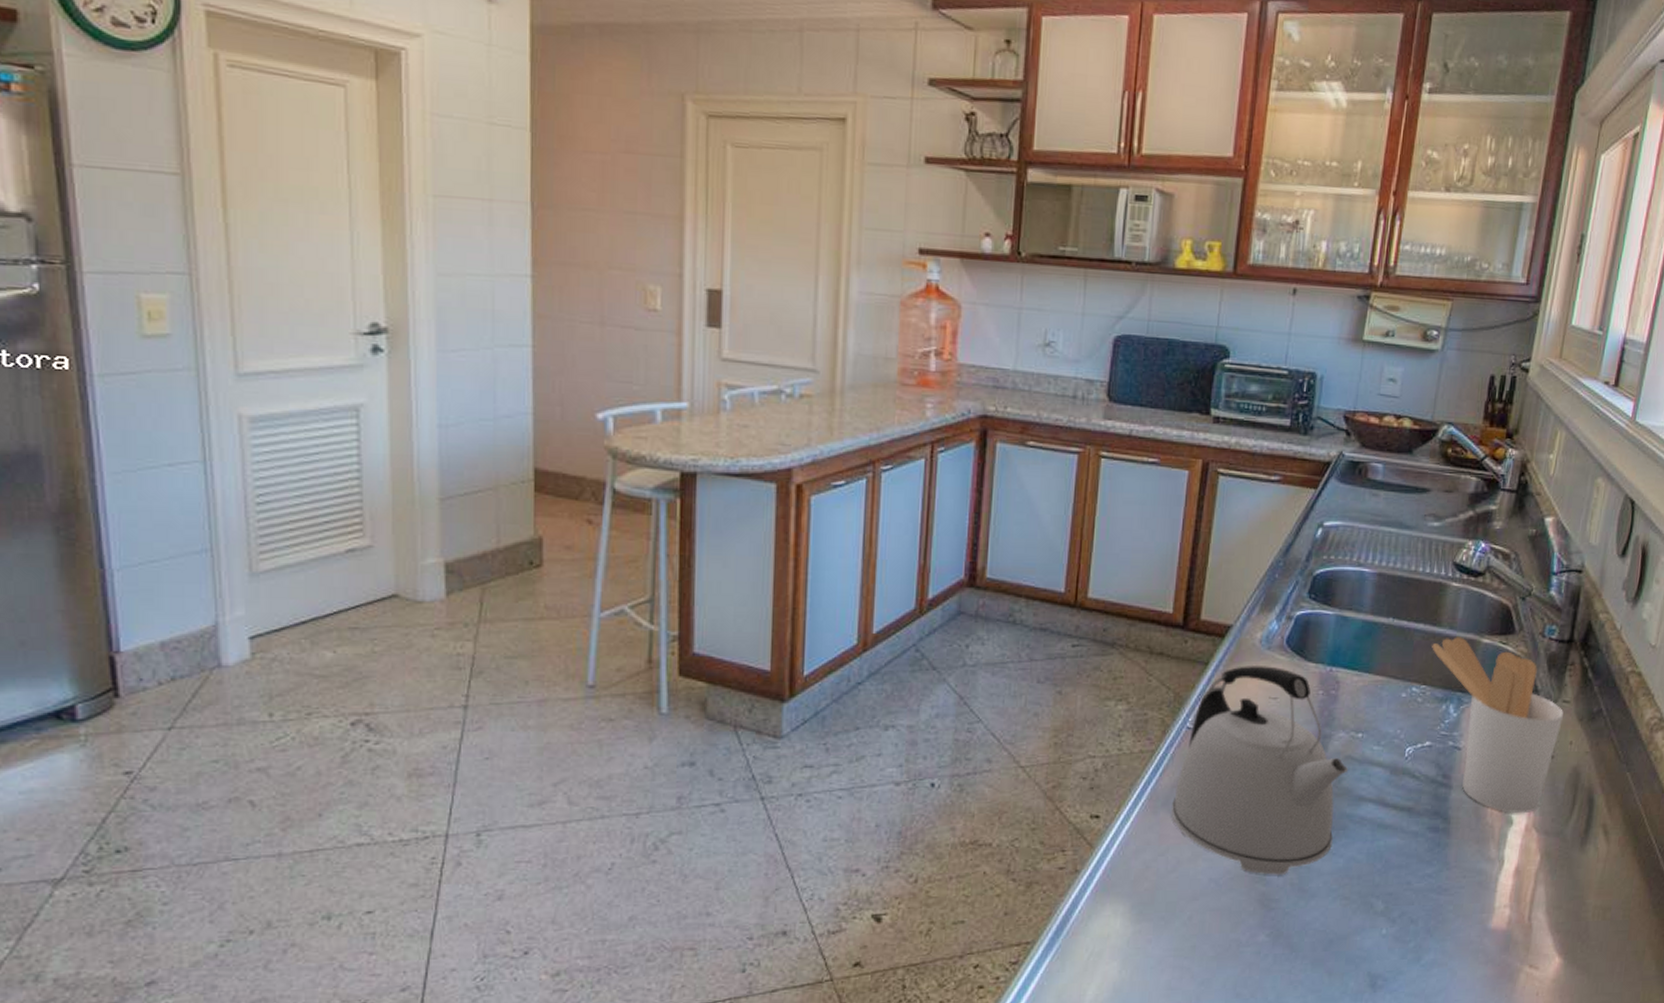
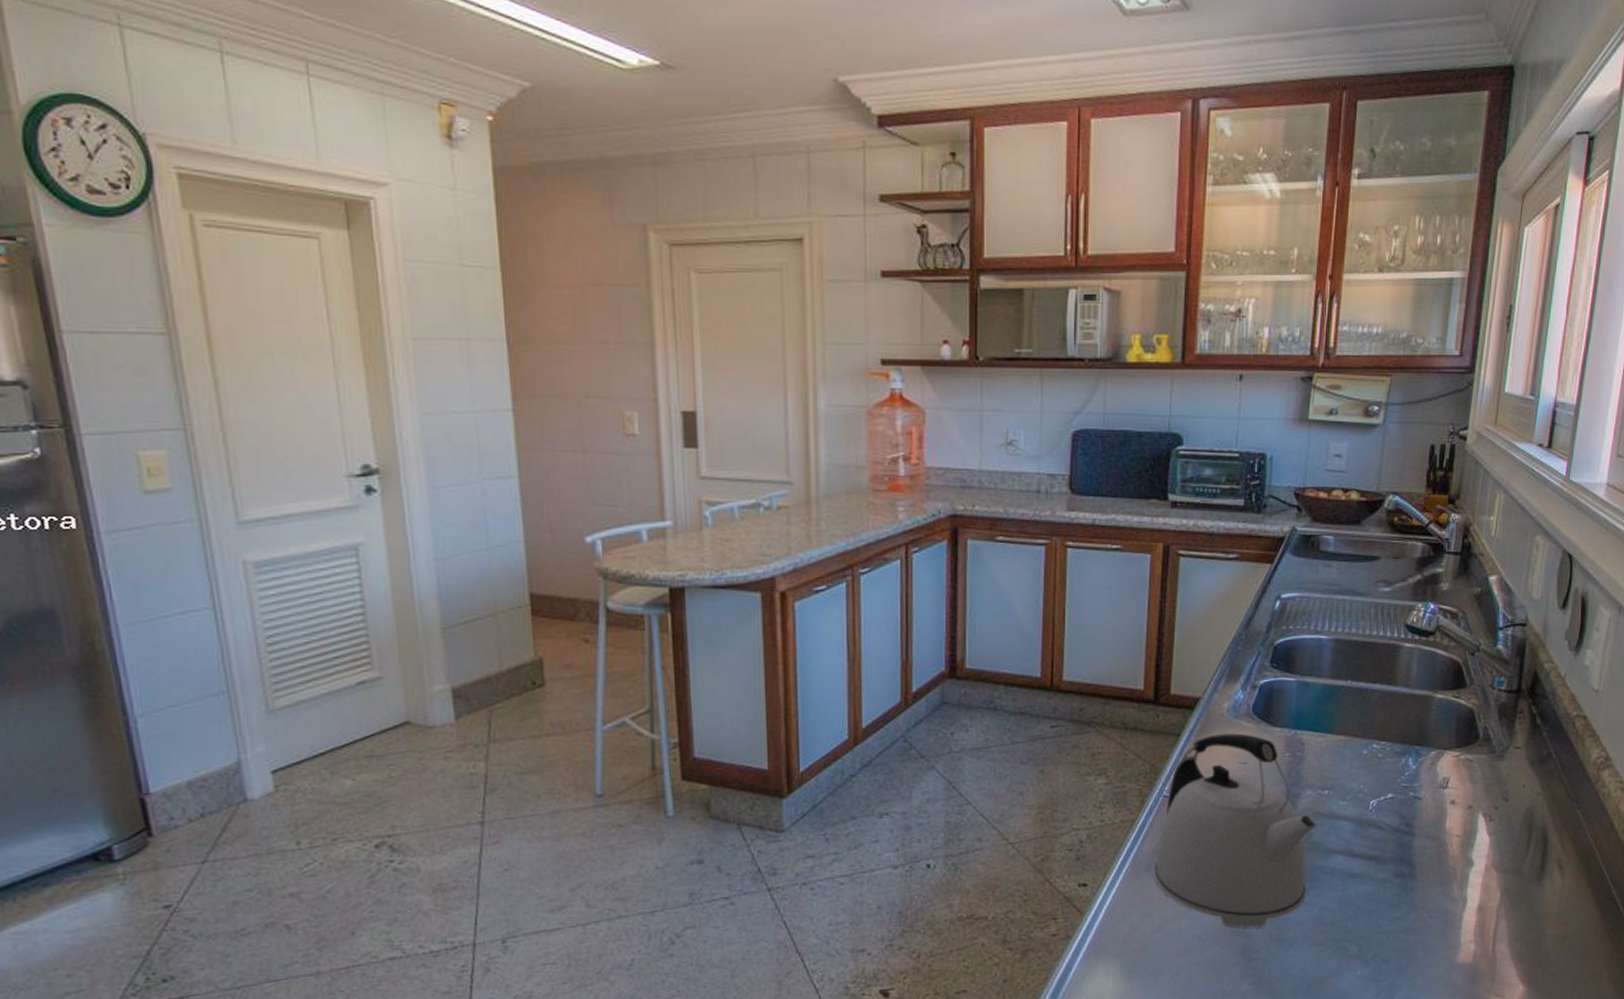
utensil holder: present [1432,637,1563,814] -> none [1389,693,1515,855]

